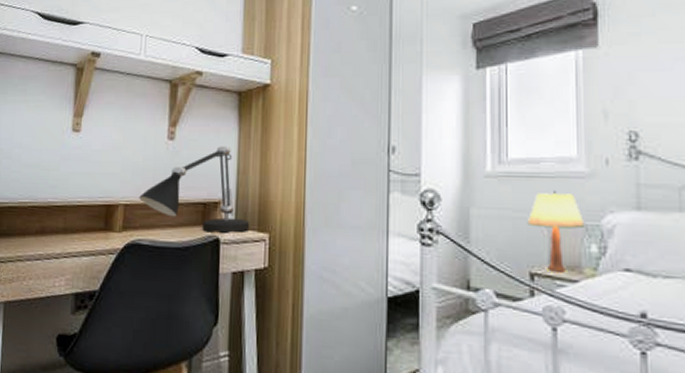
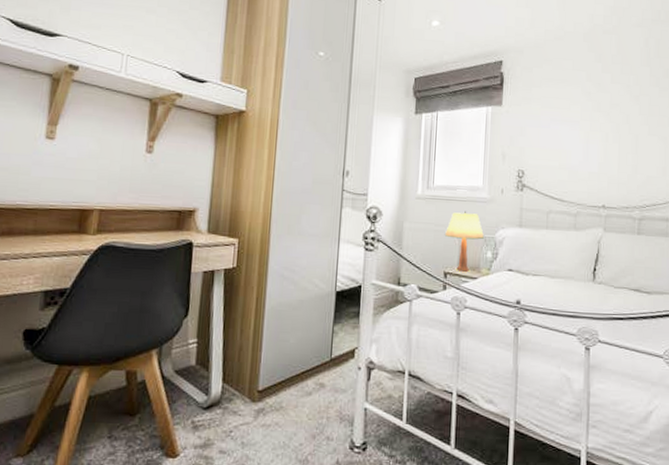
desk lamp: present [139,146,250,233] -> none [115,162,222,238]

